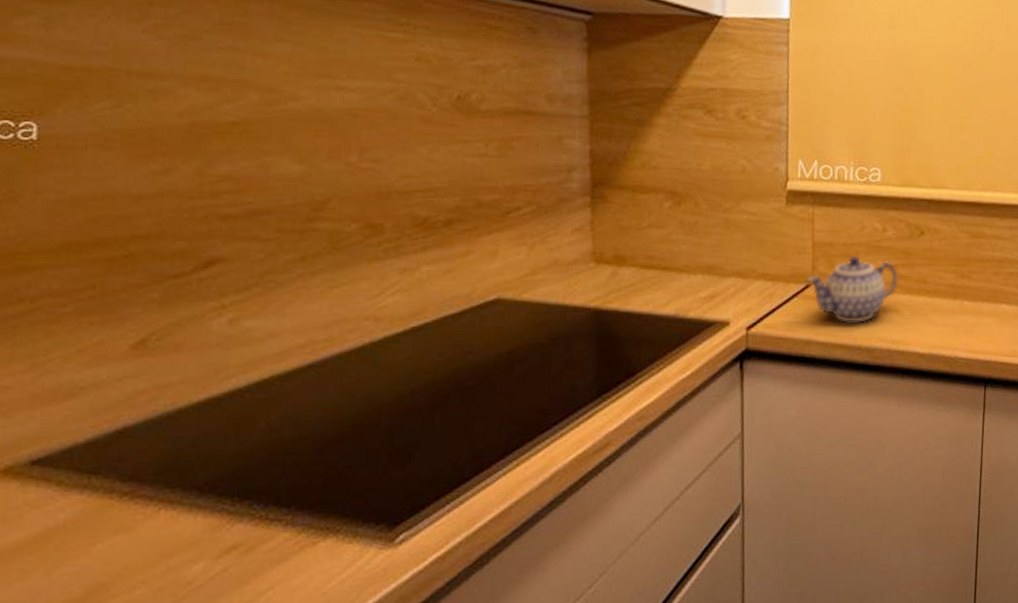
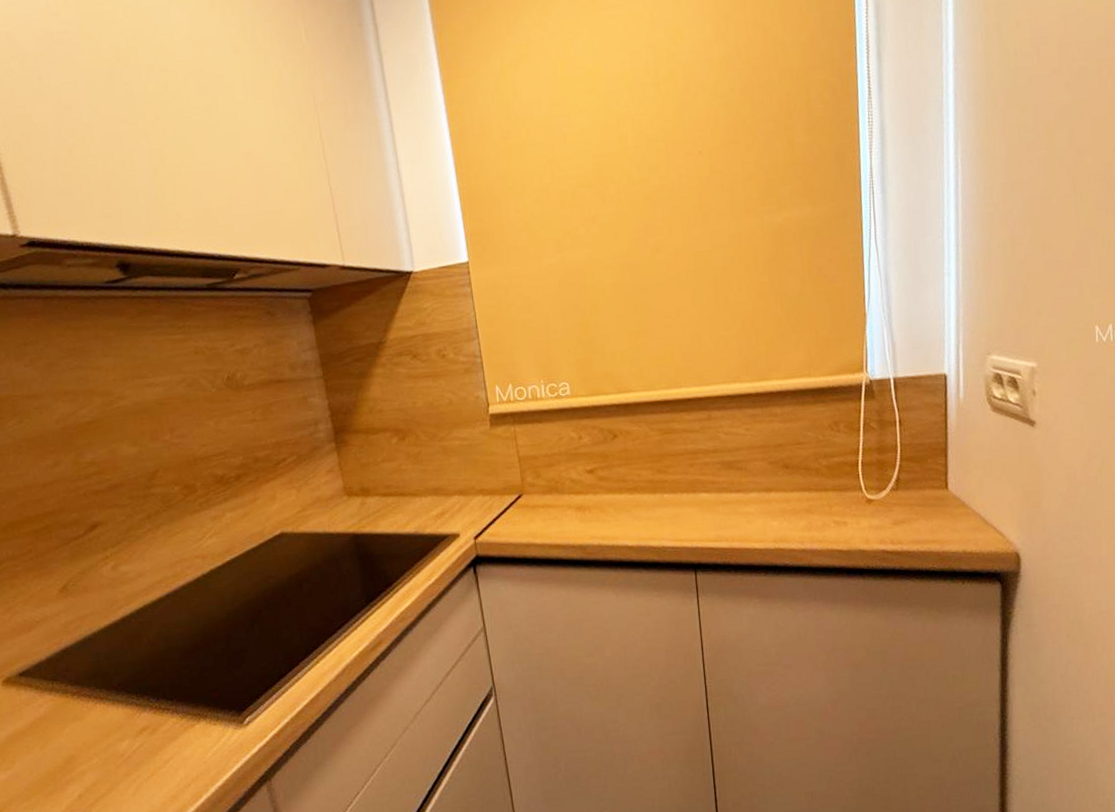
teapot: present [806,256,898,324] -> none [518,464,600,526]

